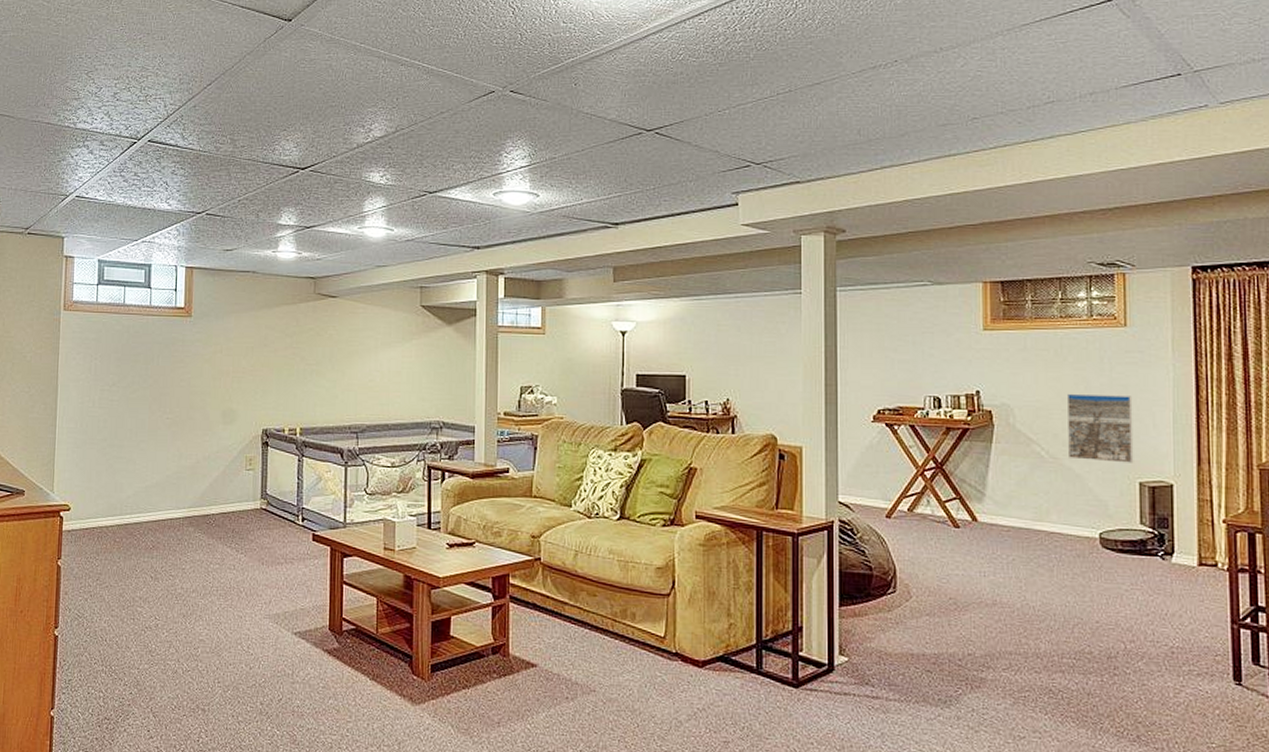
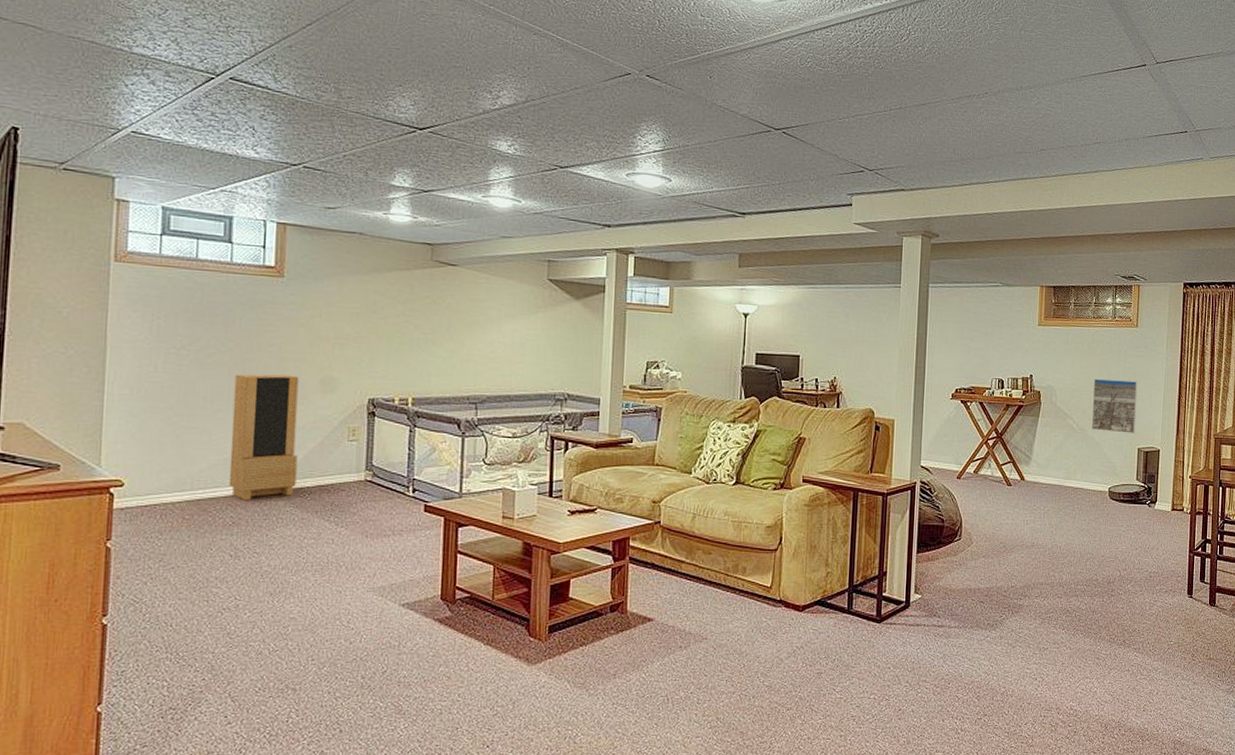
storage cabinet: none [149,407,205,526] -> present [228,374,299,501]

